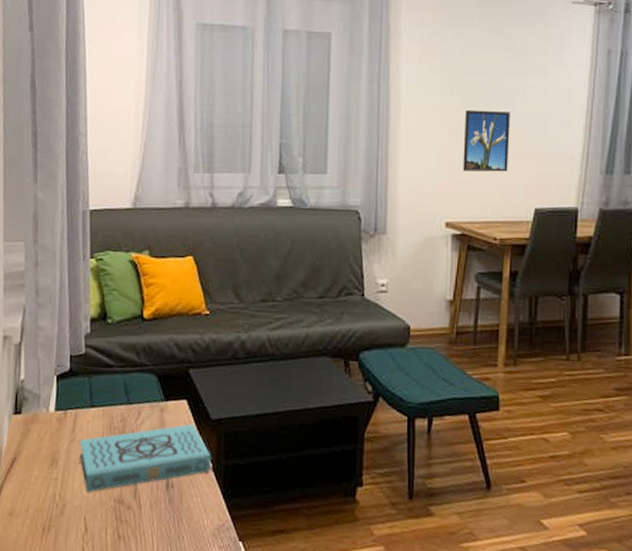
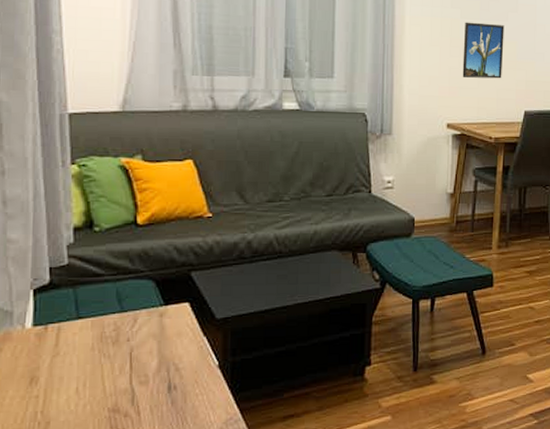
book: present [79,424,211,493] -> none [65,326,217,406]

